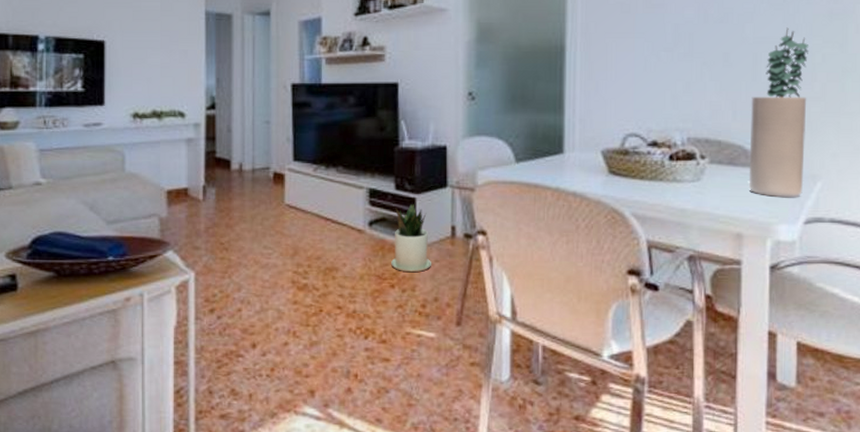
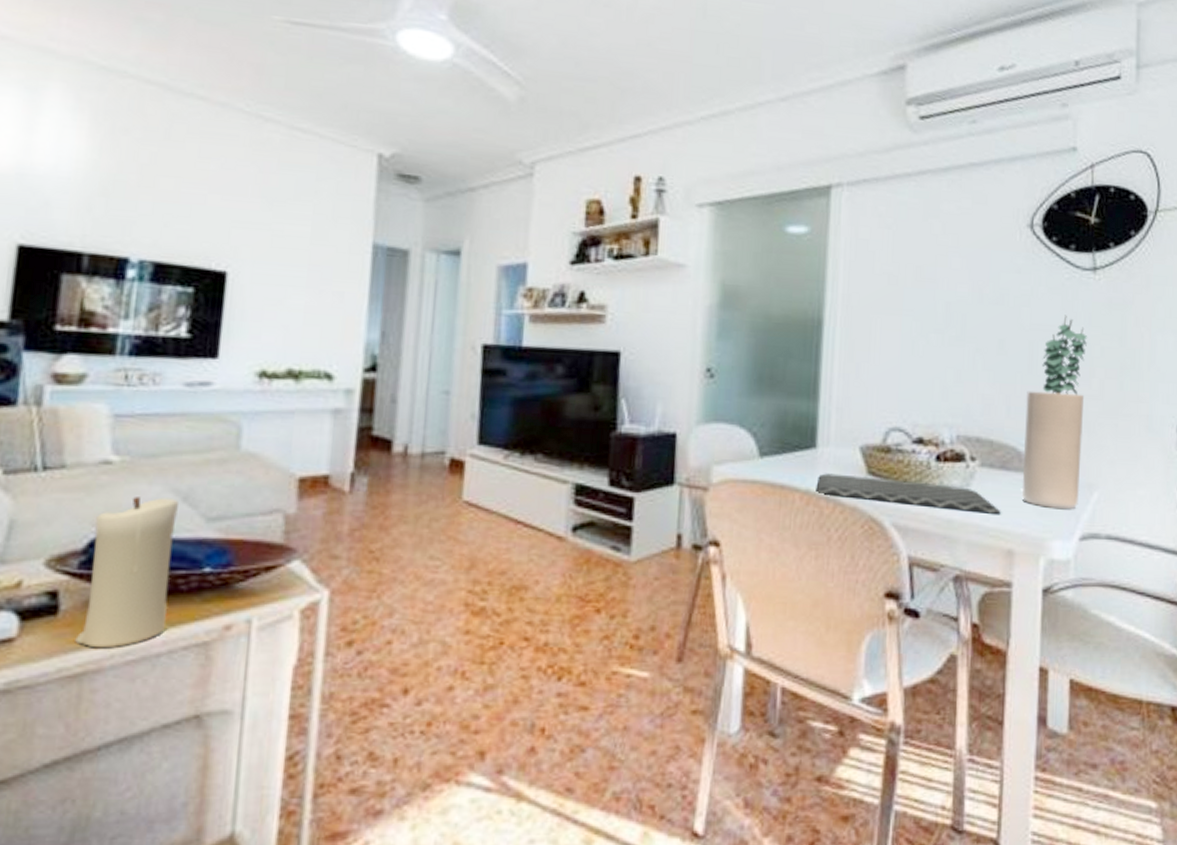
candle: none [30,207,87,314] -> present [75,497,178,649]
planter: present [391,205,432,273] -> none [598,506,651,594]
placemat: none [565,174,730,204] -> present [816,473,1001,515]

